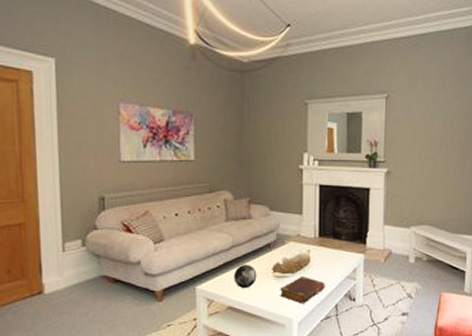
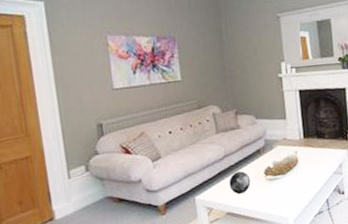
book: present [280,275,325,304] -> none [273,176,315,203]

